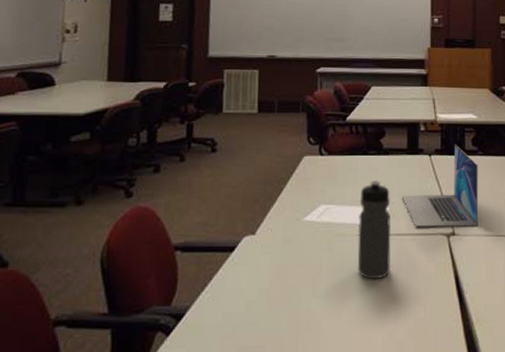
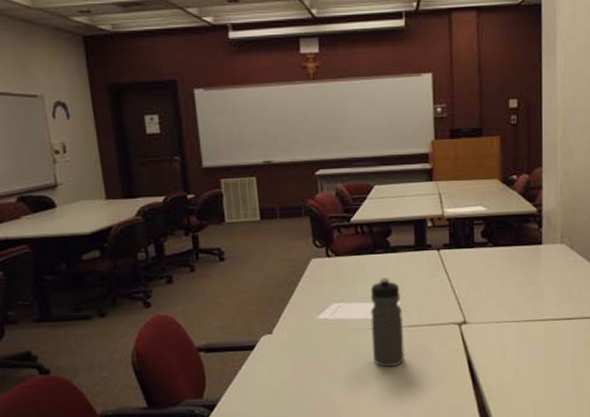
laptop: present [402,144,479,228] -> none [412,237,490,319]

